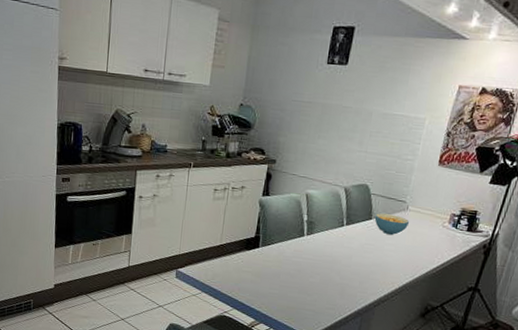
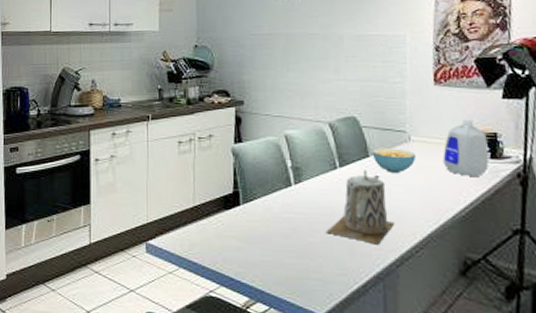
teapot: none [325,229,380,289] -> present [326,169,395,245]
bottle: none [429,196,469,244] -> present [443,118,489,176]

